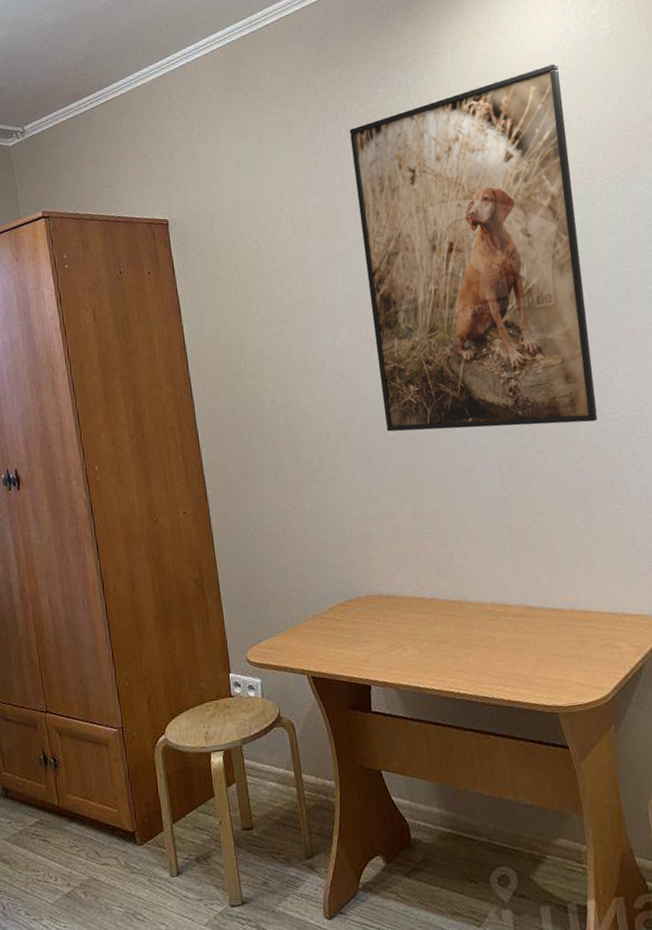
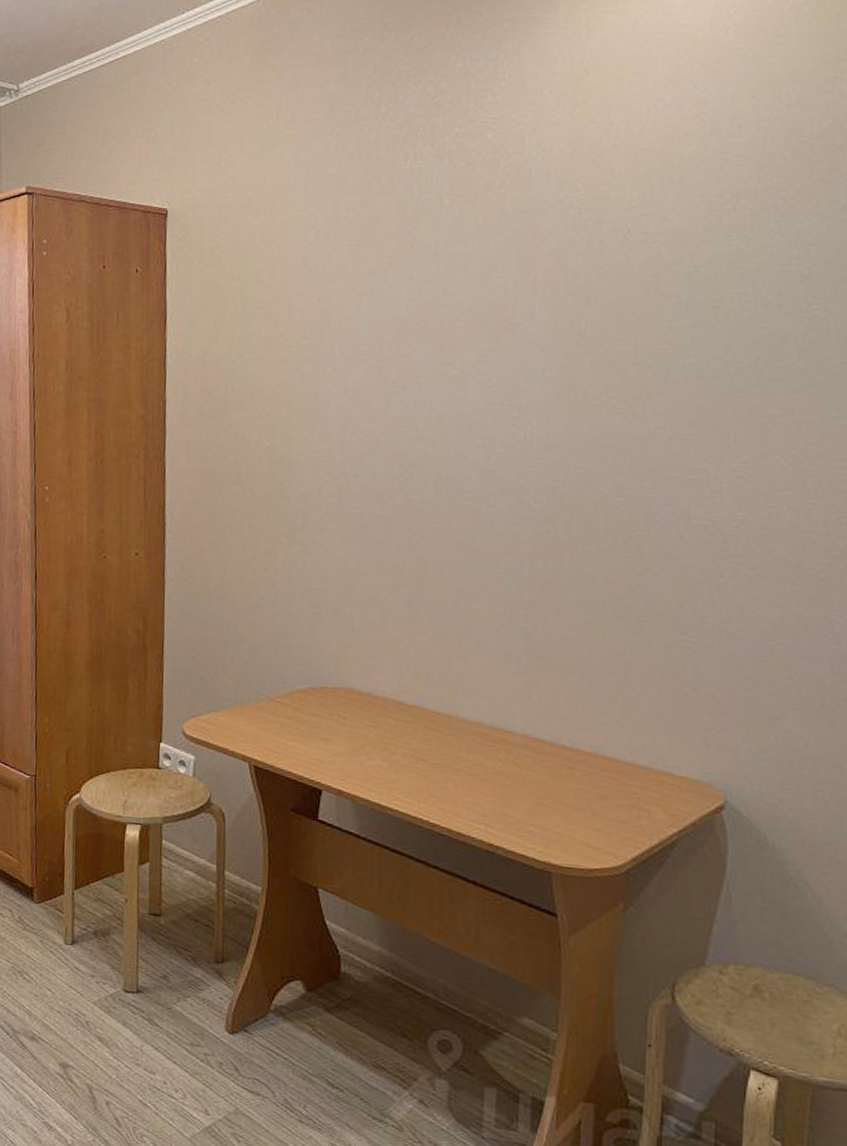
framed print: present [349,63,598,432] -> none [392,41,716,525]

